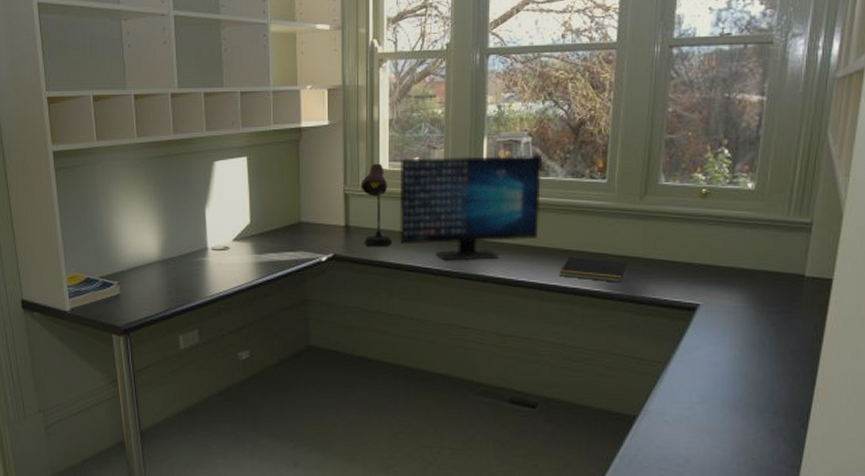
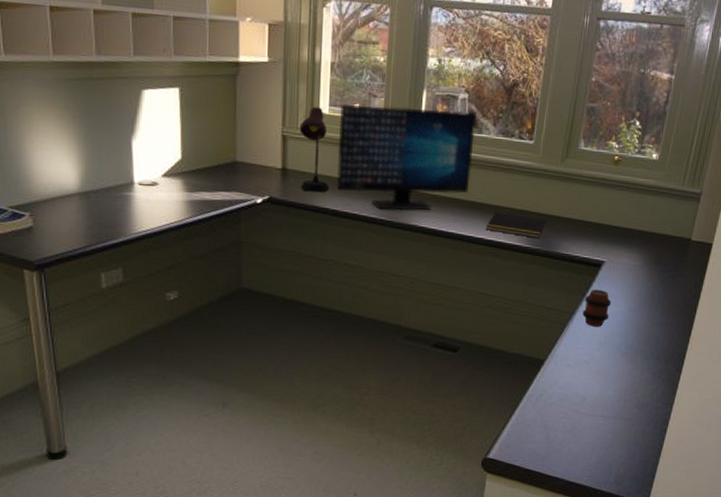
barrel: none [678,335,712,378] -> present [582,289,612,327]

